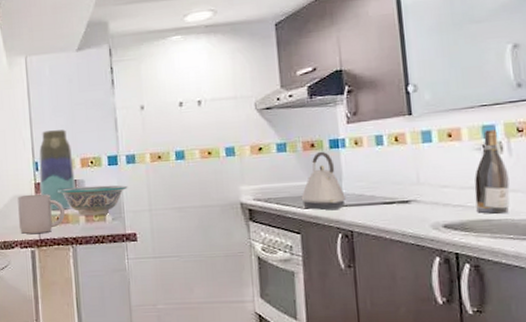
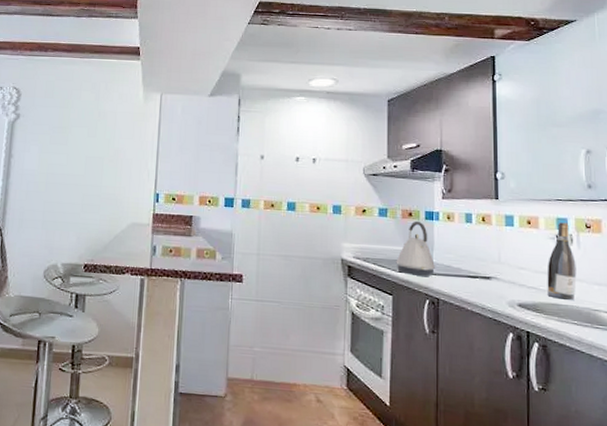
mug: present [17,194,65,234] -> none [132,224,178,263]
vase: present [39,130,76,211] -> none [157,166,193,243]
bowl: present [58,185,128,216] -> none [174,222,240,253]

